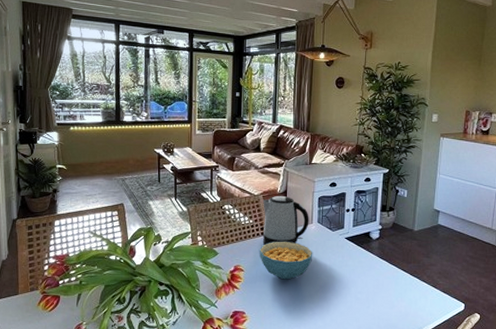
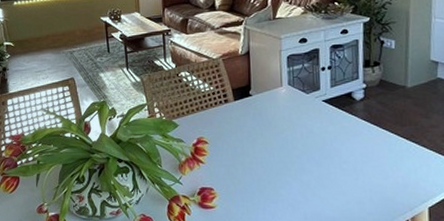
cereal bowl: present [259,241,313,280] -> none [223,108,286,151]
kettle: present [262,195,309,245] -> none [223,57,278,113]

